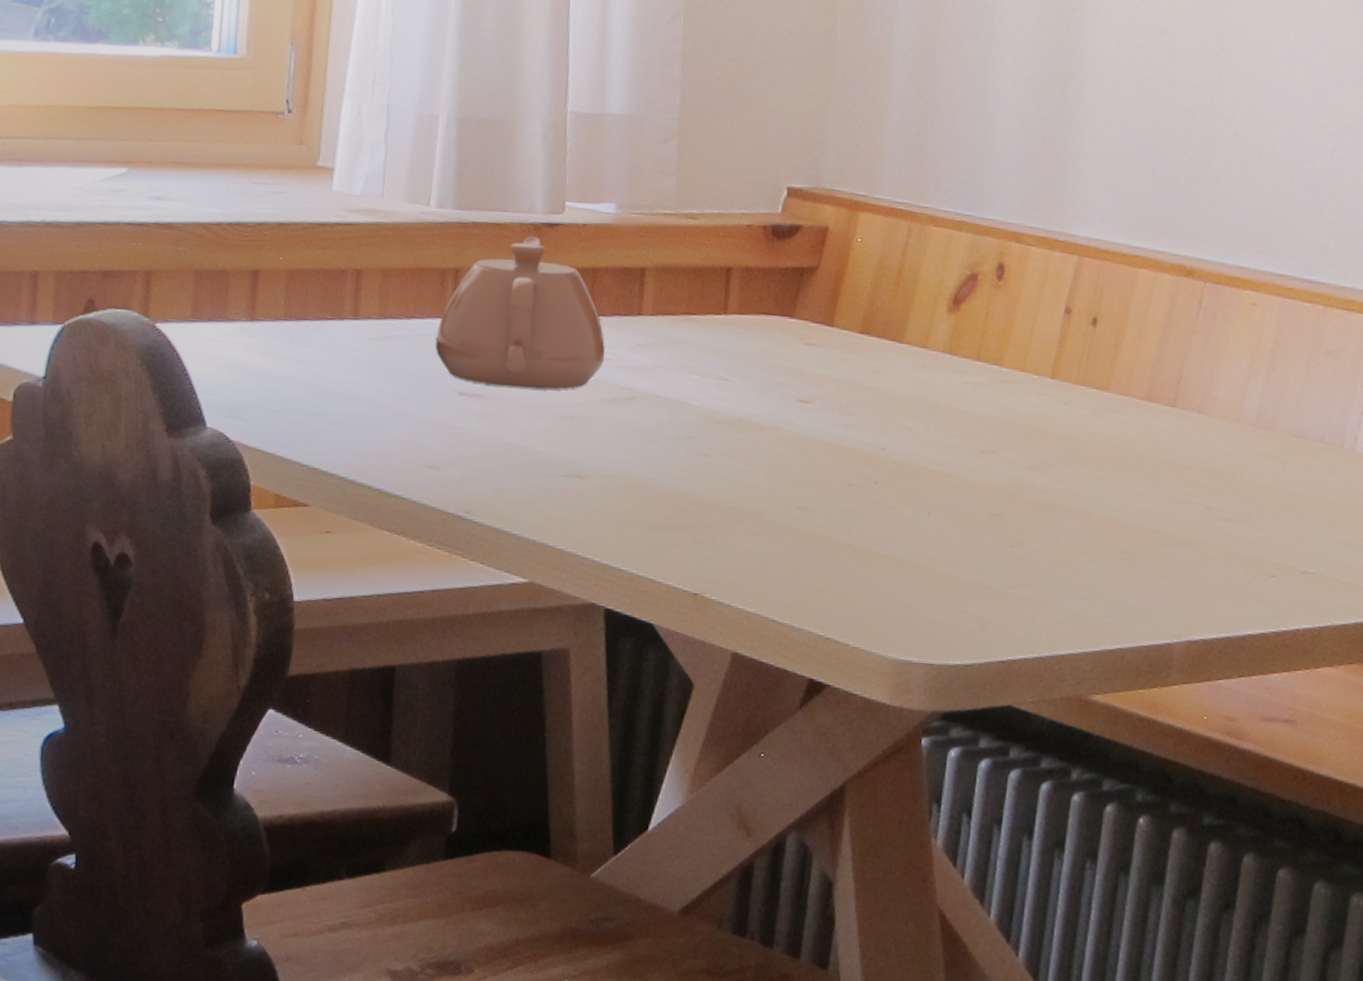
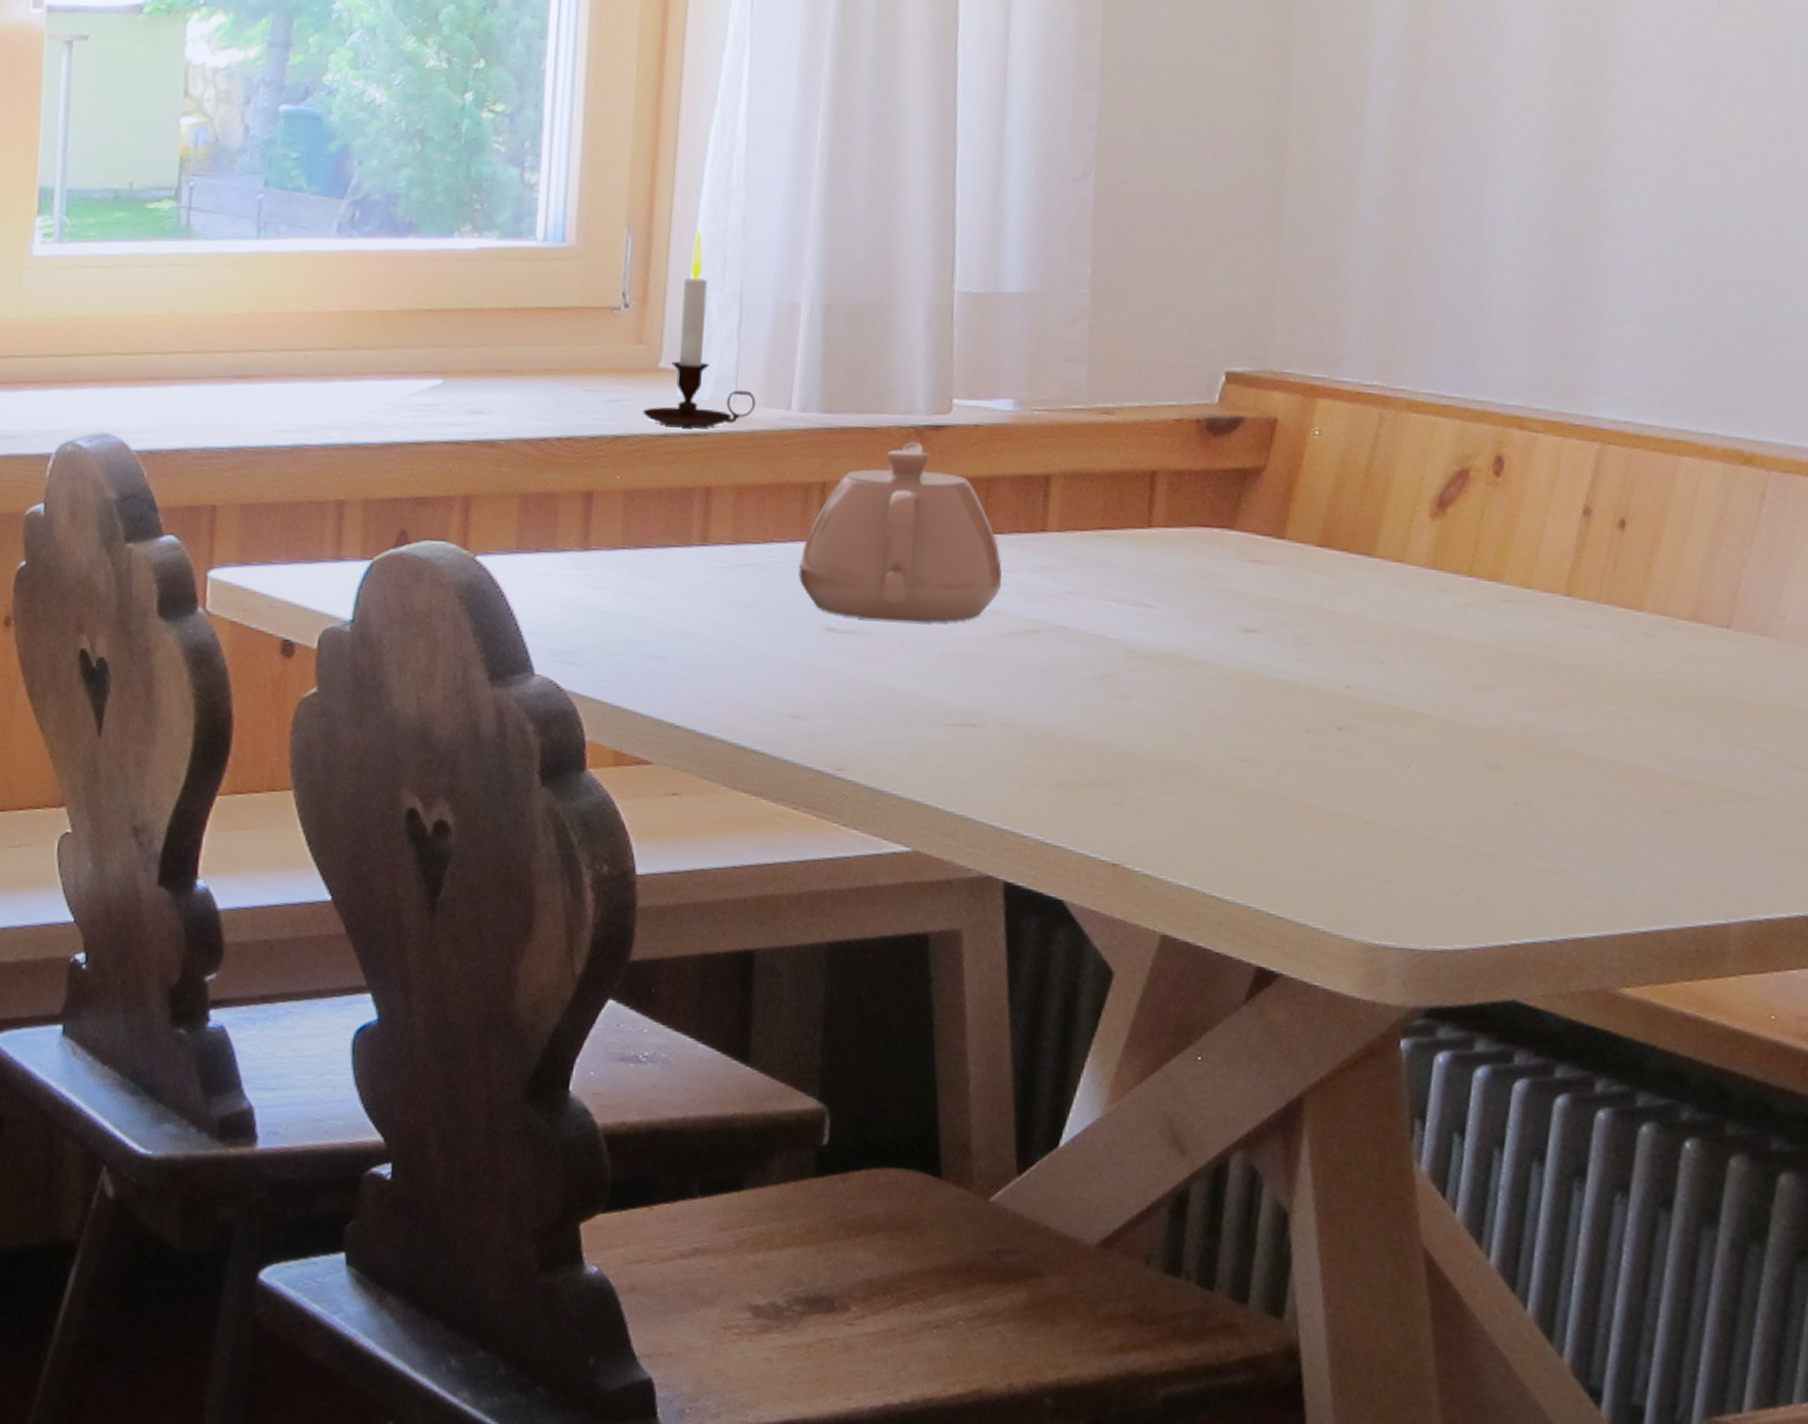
candle: none [303,49,400,219] -> present [643,230,756,428]

